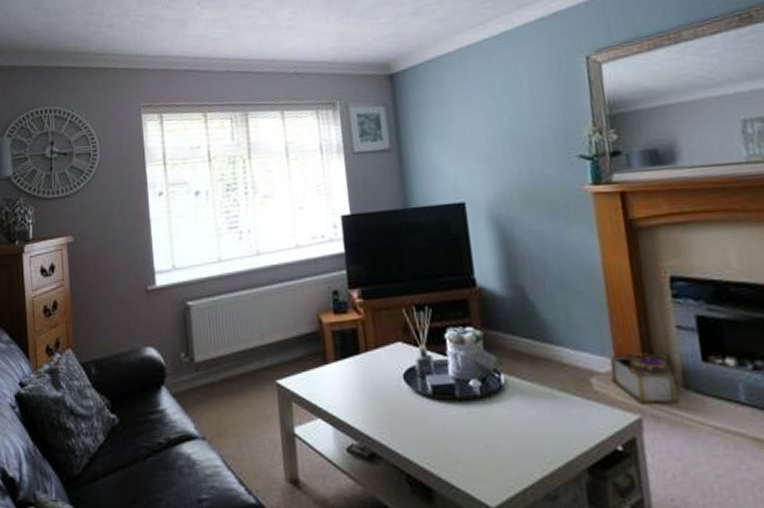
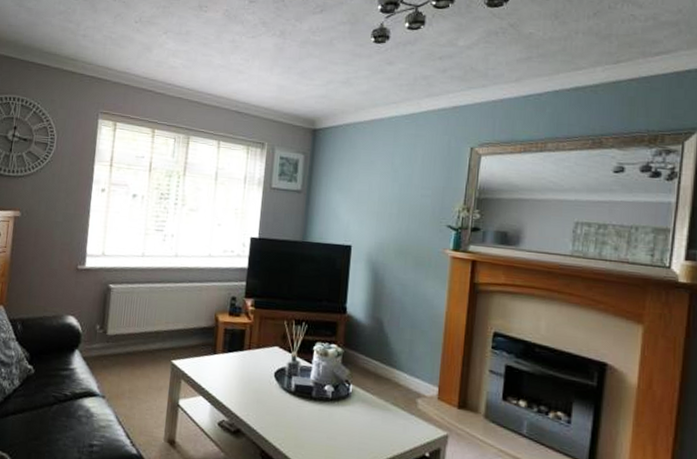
decorative box: present [609,352,680,404] -> none [432,384,480,429]

